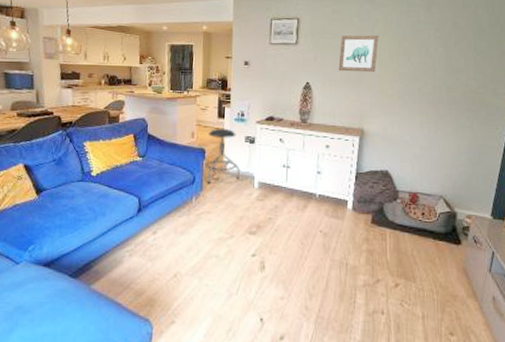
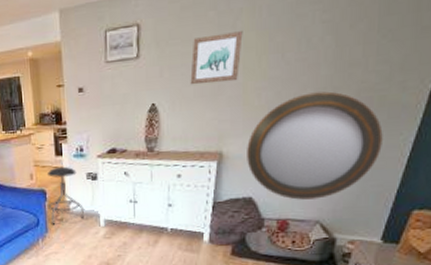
home mirror: none [383,89,485,177] -> present [247,91,383,200]

